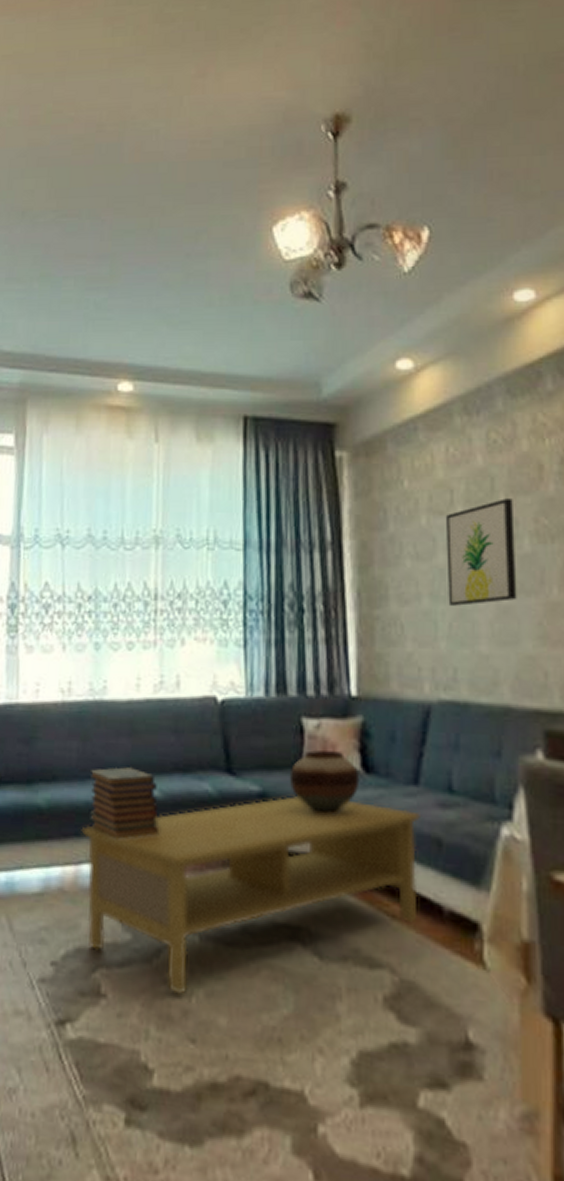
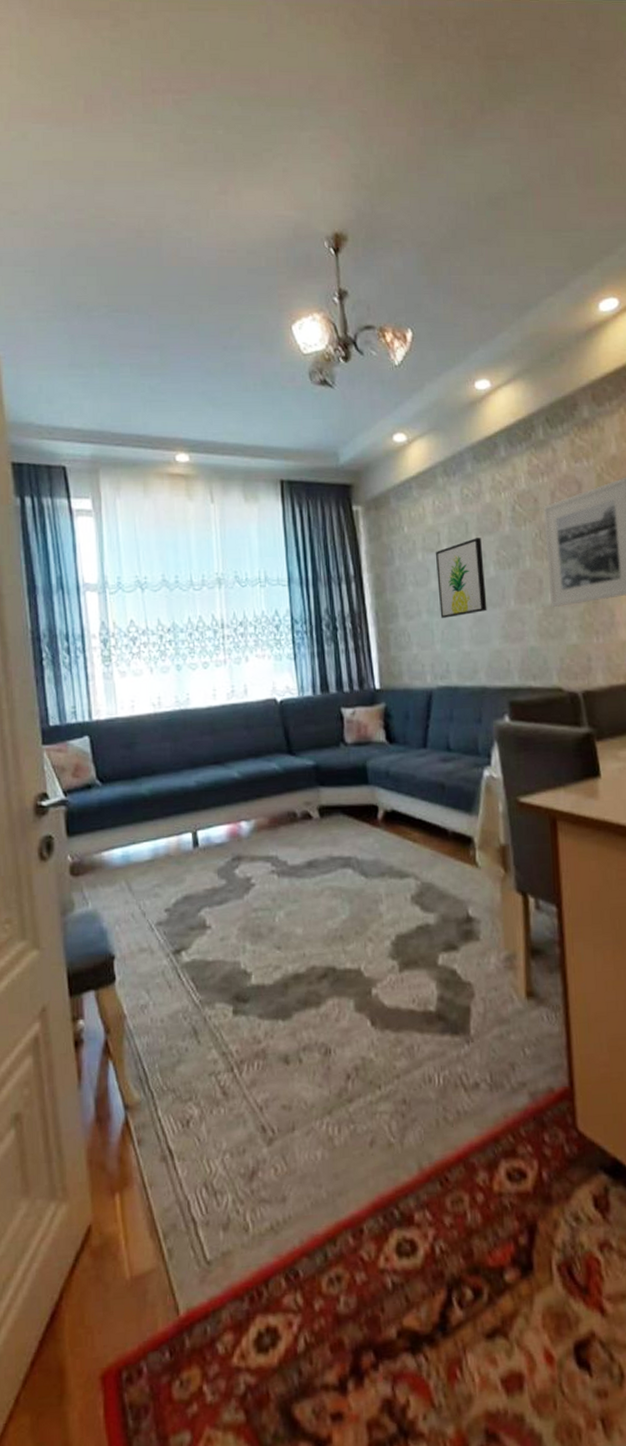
coffee table: present [81,796,422,995] -> none [179,763,431,917]
book stack: present [89,767,160,839] -> none [182,758,241,812]
vase: present [289,750,360,815] -> none [335,730,386,776]

